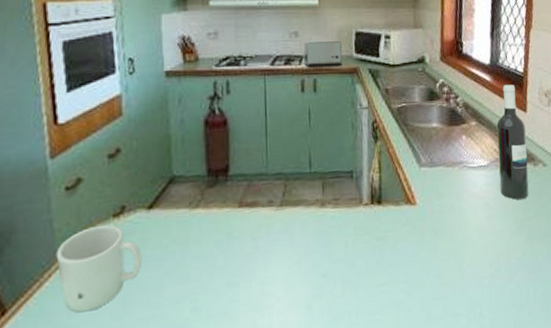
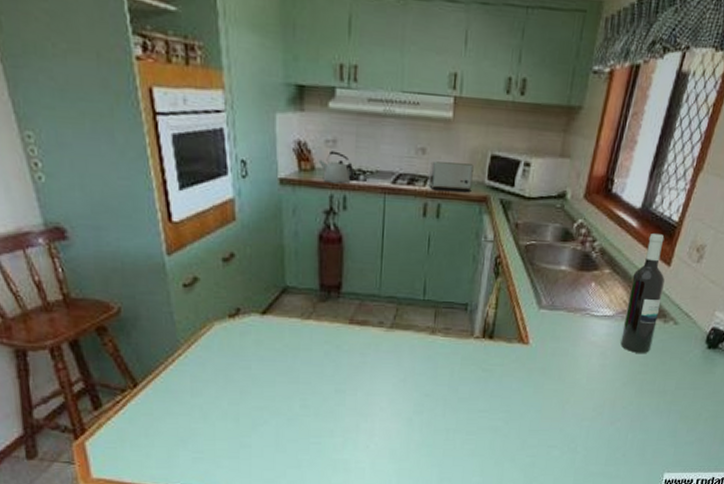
mug: present [56,224,142,313] -> none [178,322,256,395]
kettle: none [202,42,235,72] -> present [318,151,354,185]

